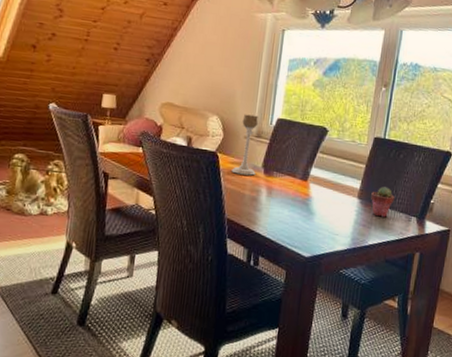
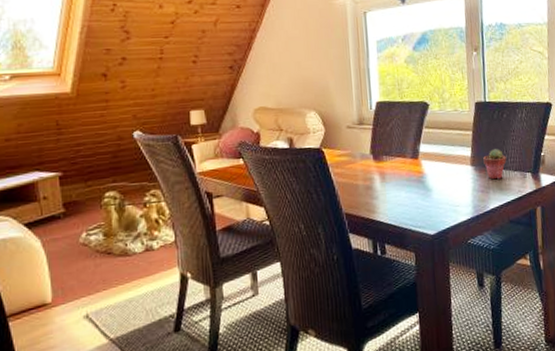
candle holder: present [231,114,259,176] -> none [340,103,365,166]

